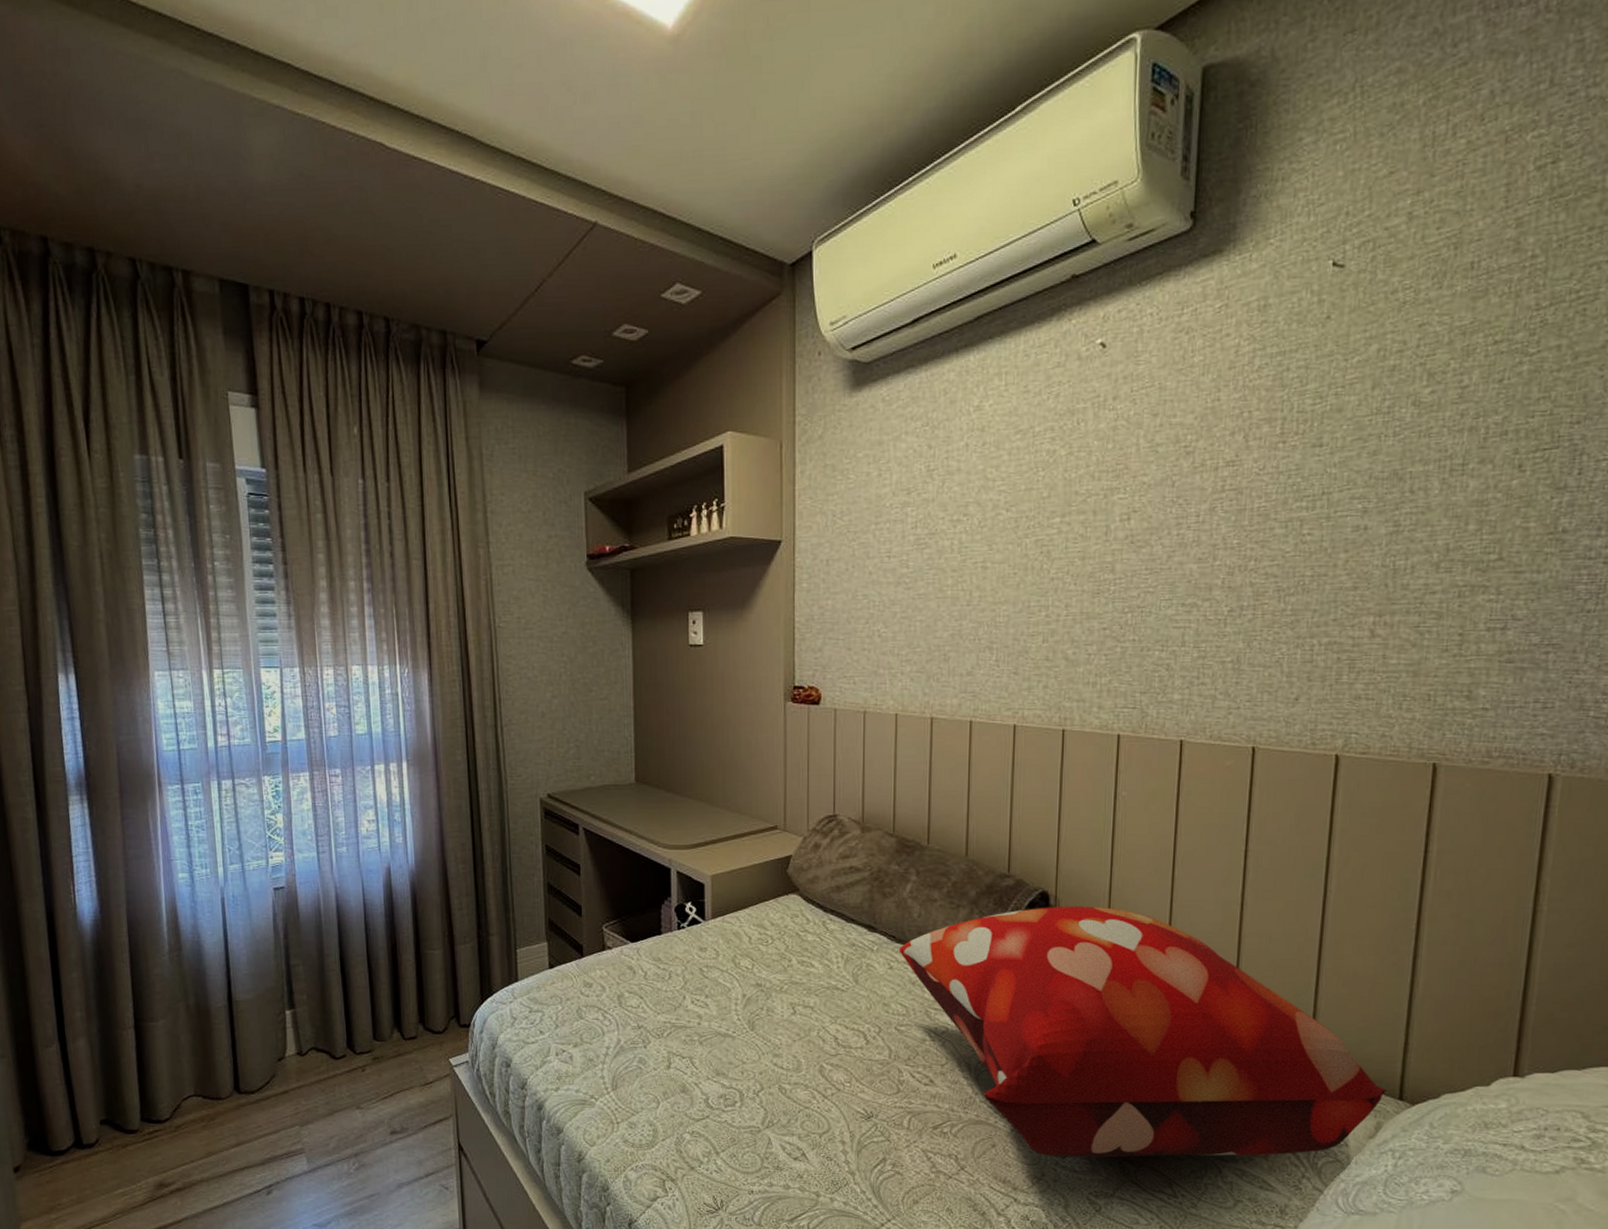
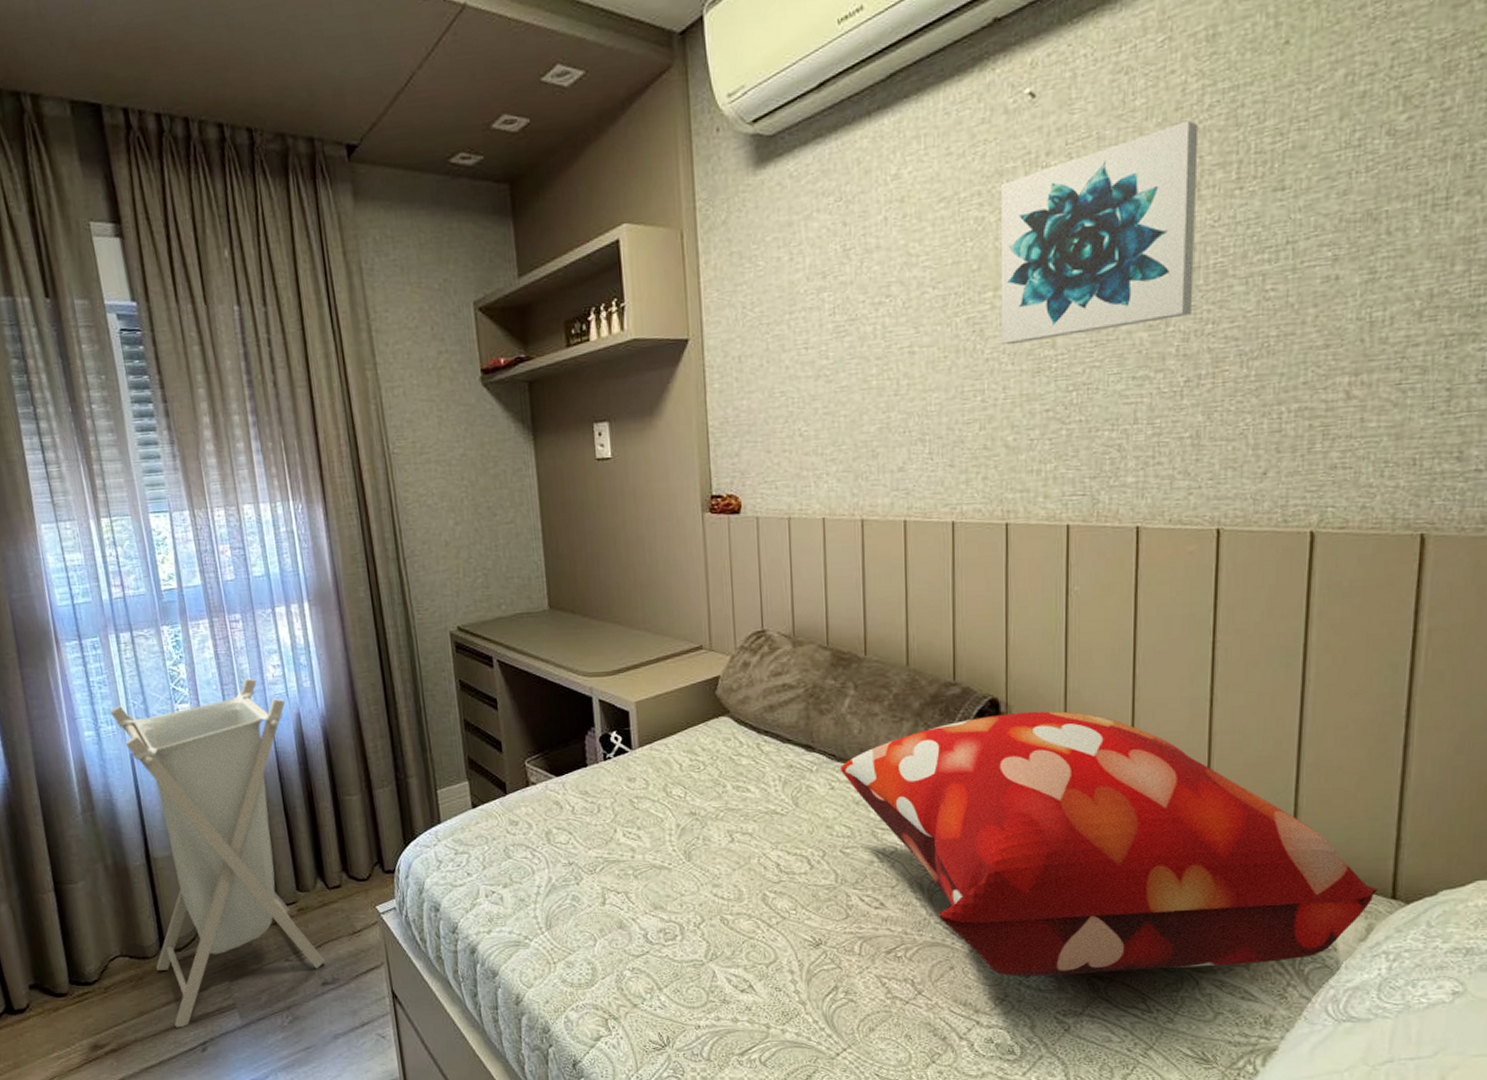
laundry hamper: none [205,831,395,1170] -> present [109,678,325,1028]
wall art: none [1066,378,1249,567] -> present [1000,120,1199,345]

